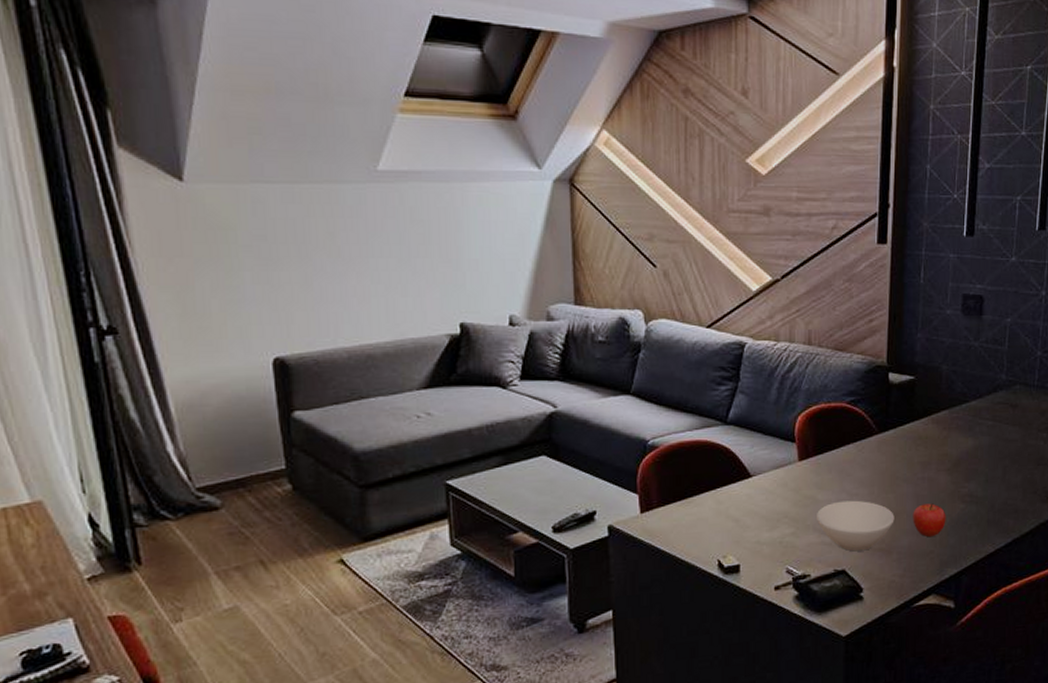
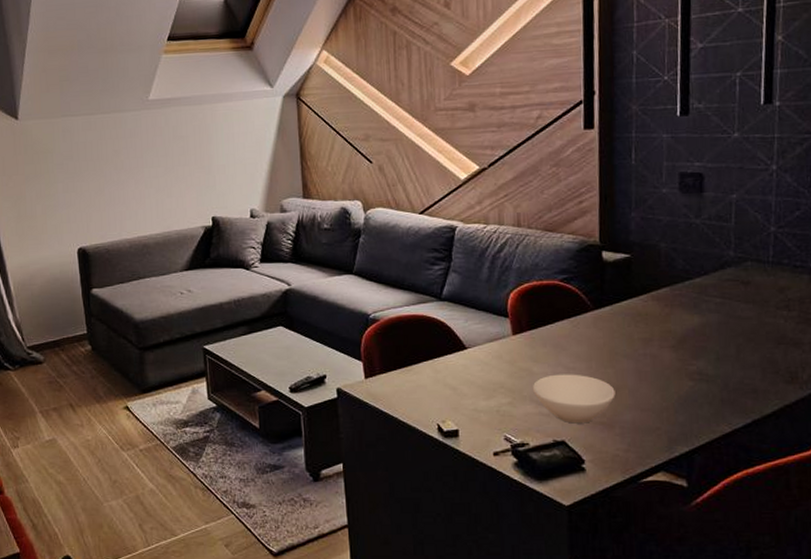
fruit: present [913,503,946,538] -> none [635,380,673,414]

